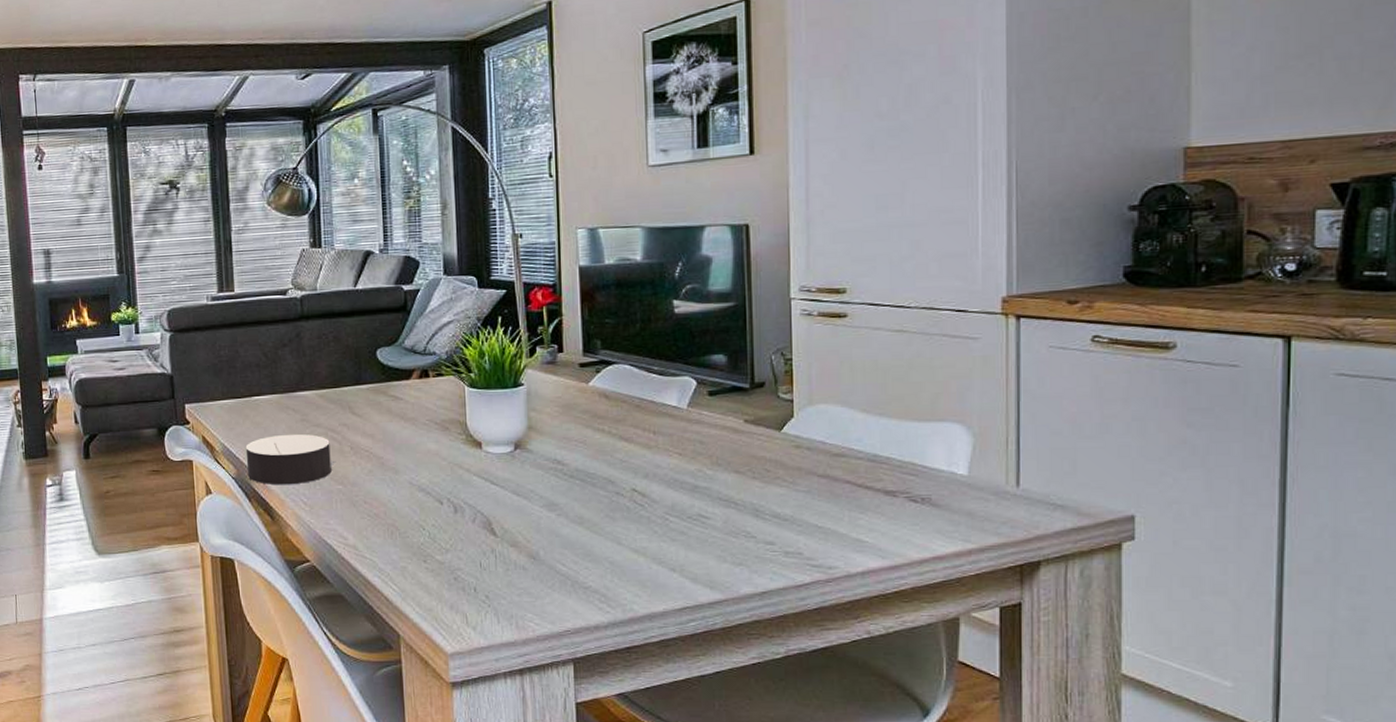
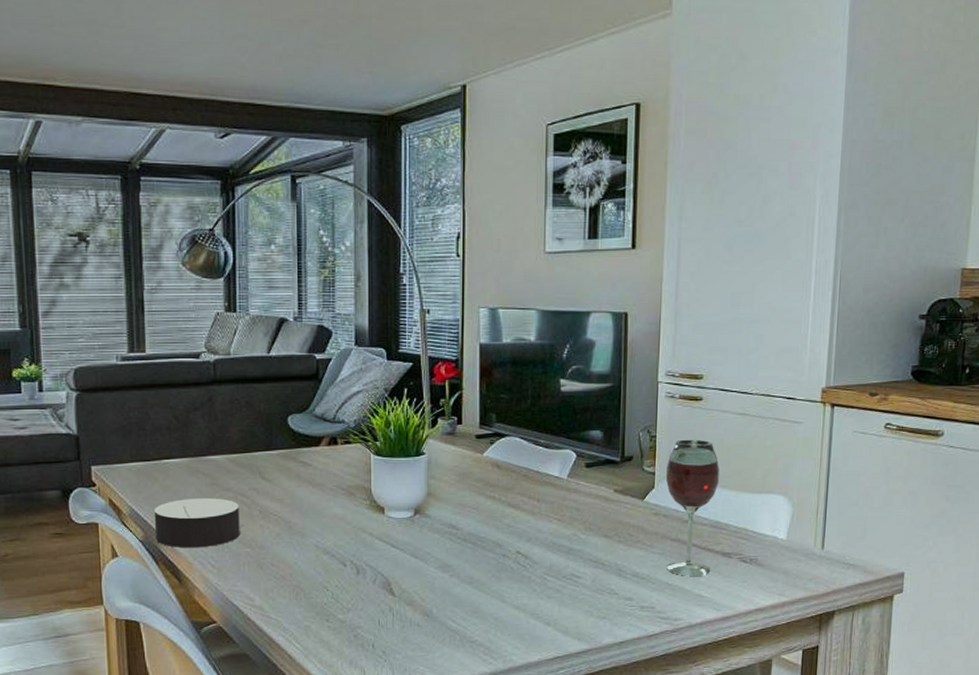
wineglass: none [807,361,874,518] -> present [666,439,719,576]

